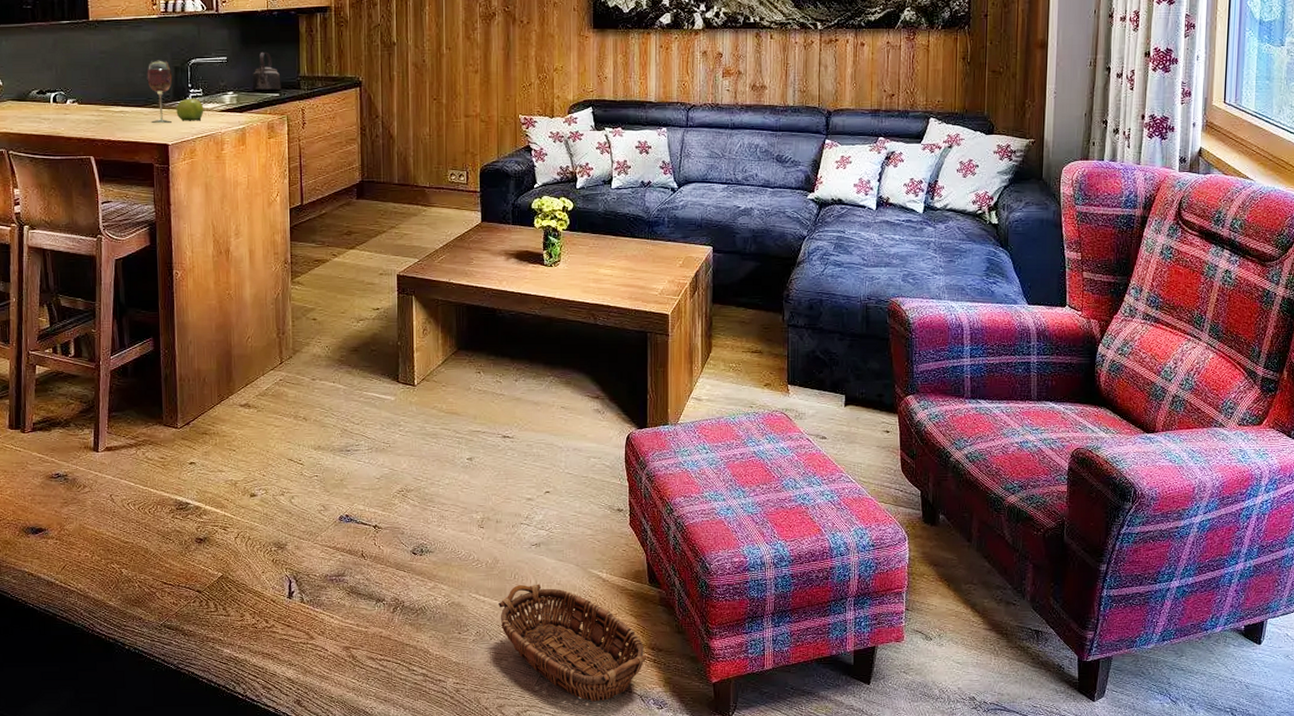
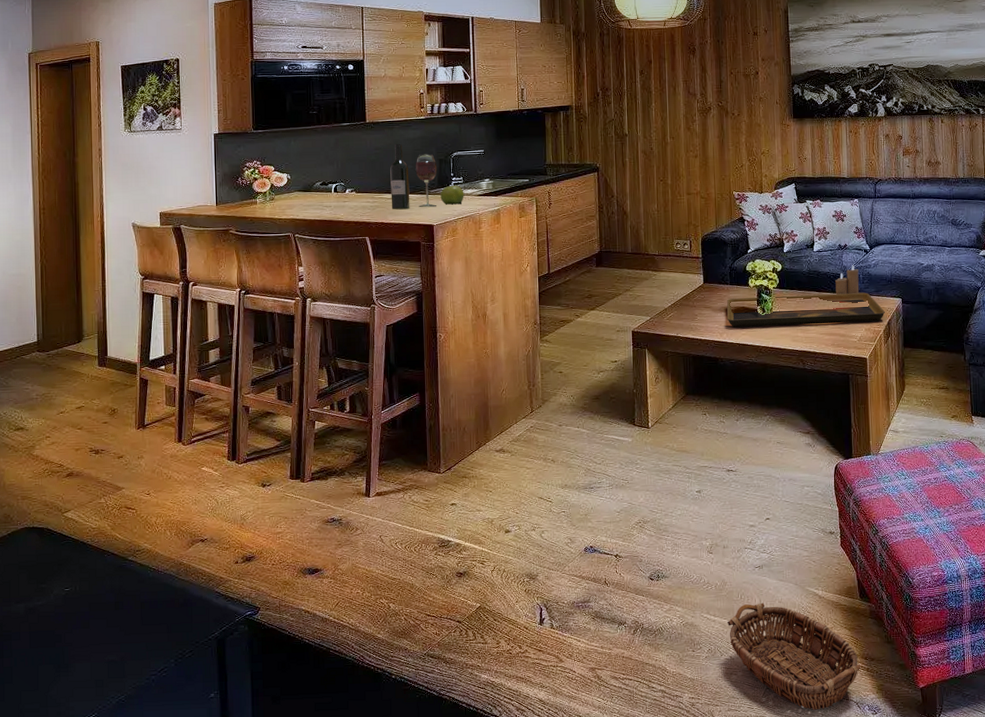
wine bottle: none [117,47,141,125] -> present [390,143,410,210]
kettle: present [252,52,281,92] -> none [505,144,531,179]
decorative tray: none [507,238,692,274] -> present [726,292,885,328]
candle: none [636,206,663,240] -> present [835,265,859,295]

